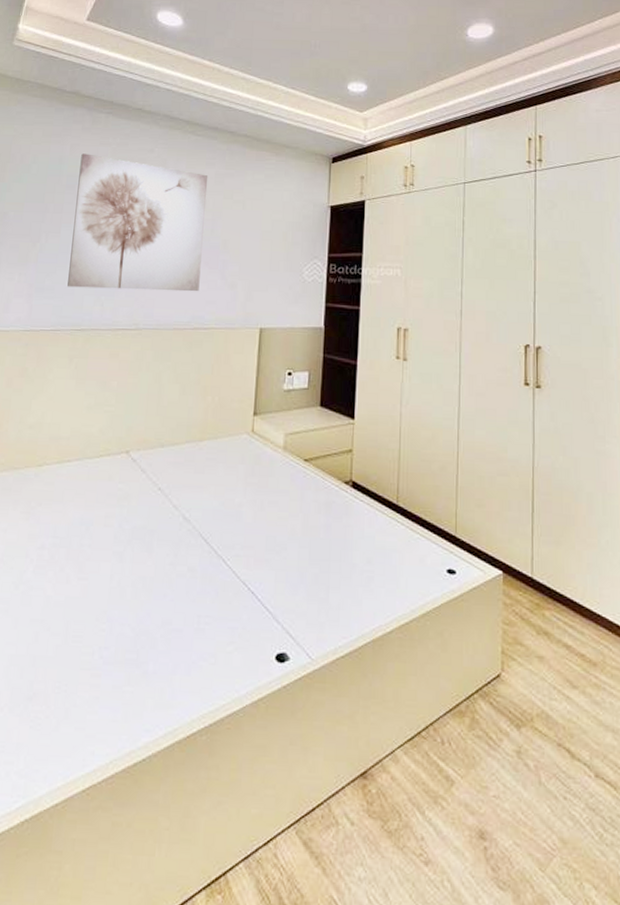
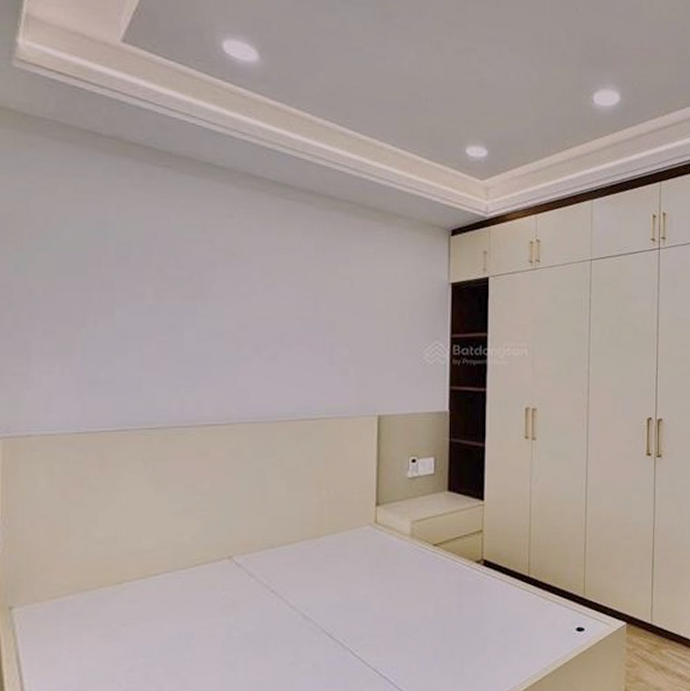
wall art: present [67,153,208,292] -> none [132,216,306,380]

